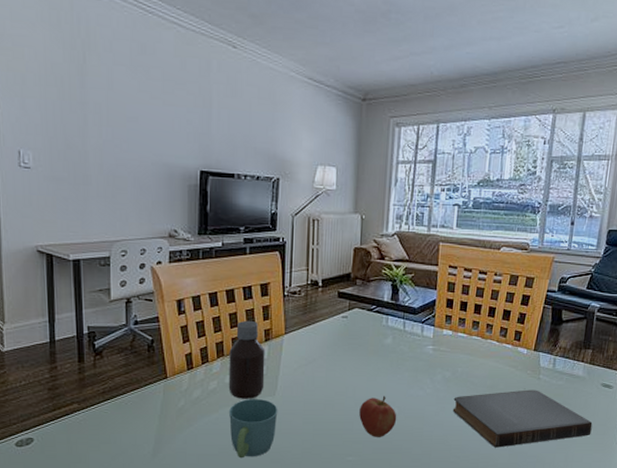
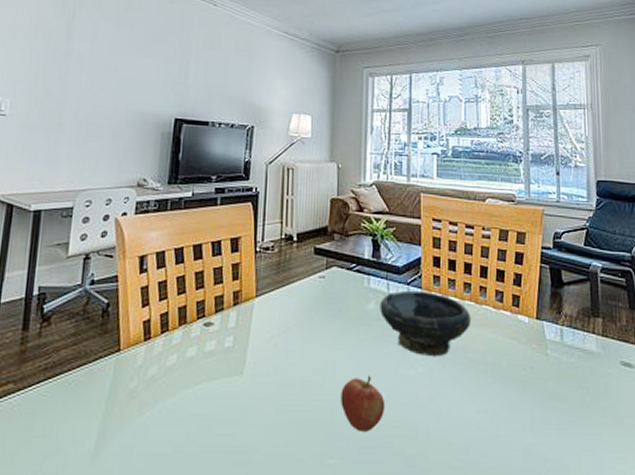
bottle: present [228,320,265,399] -> none [189,280,233,379]
mug: present [229,399,278,459] -> none [188,379,246,460]
bowl: none [396,327,477,381] -> present [380,290,472,357]
book: present [452,389,593,448] -> none [450,368,619,448]

